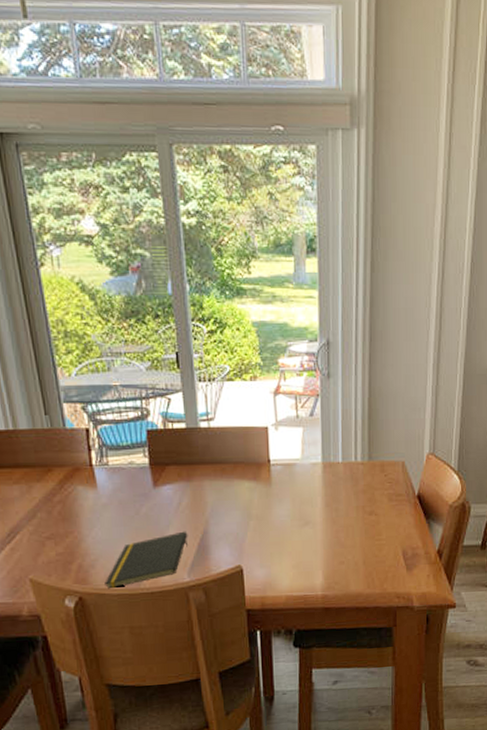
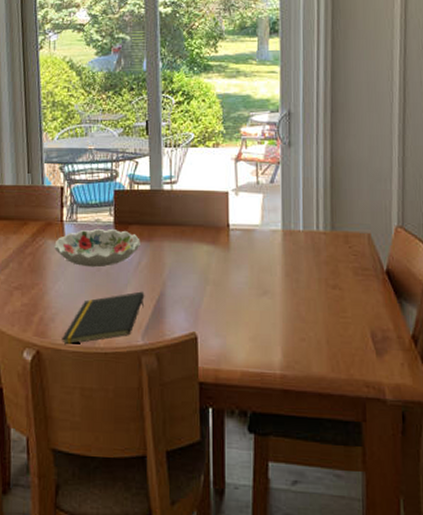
decorative bowl: none [85,470,180,512] -> present [54,228,140,268]

